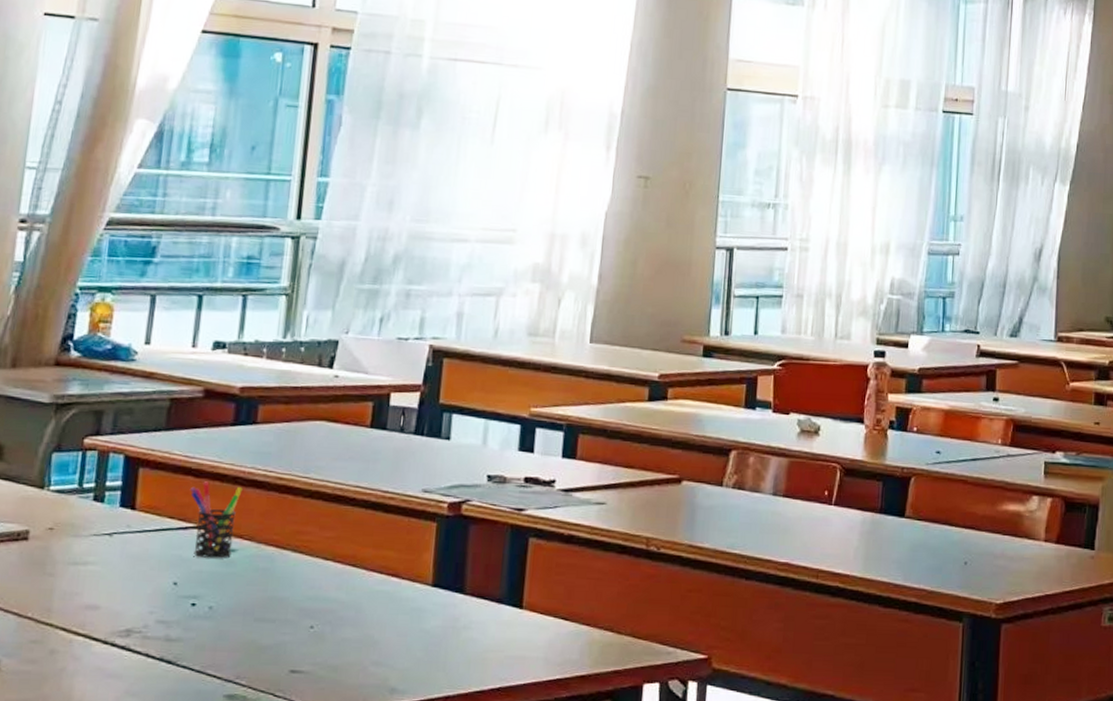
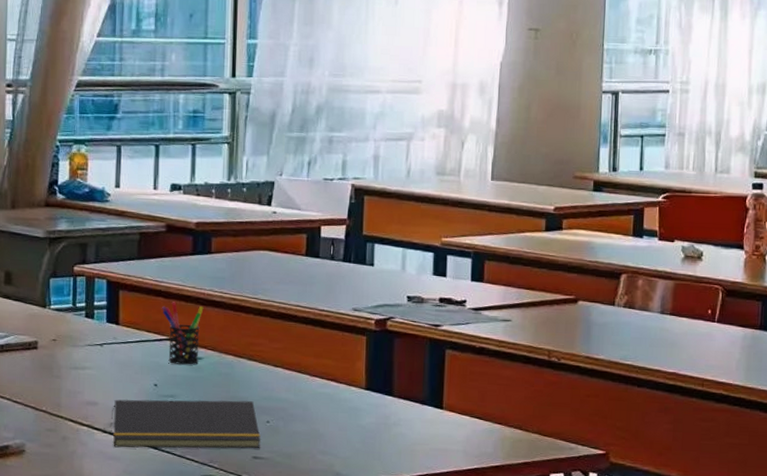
notepad: none [112,601,302,663] -> present [109,399,261,449]

